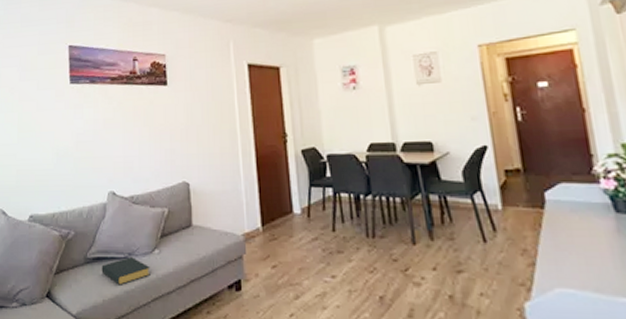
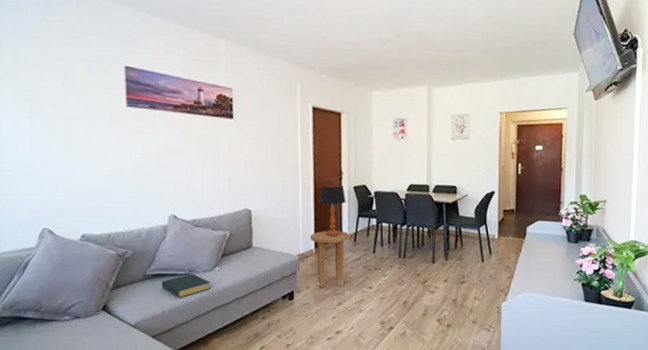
side table: none [254,205,302,277] -> present [309,231,350,289]
table lamp: none [261,149,294,211] -> present [318,184,346,236]

